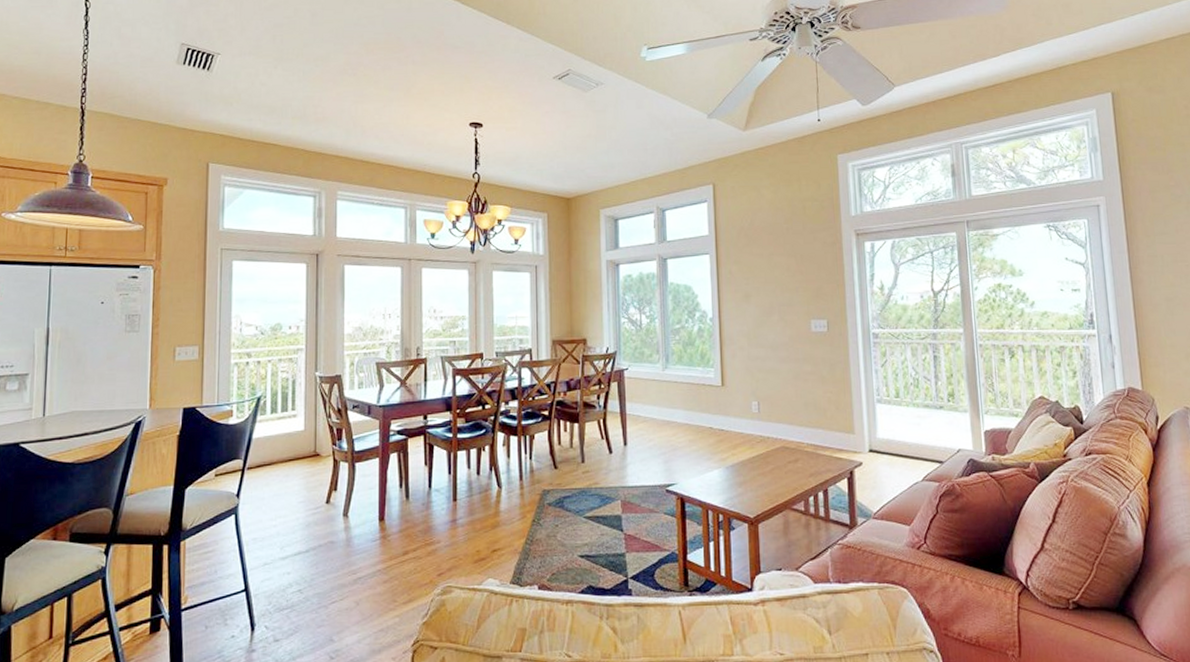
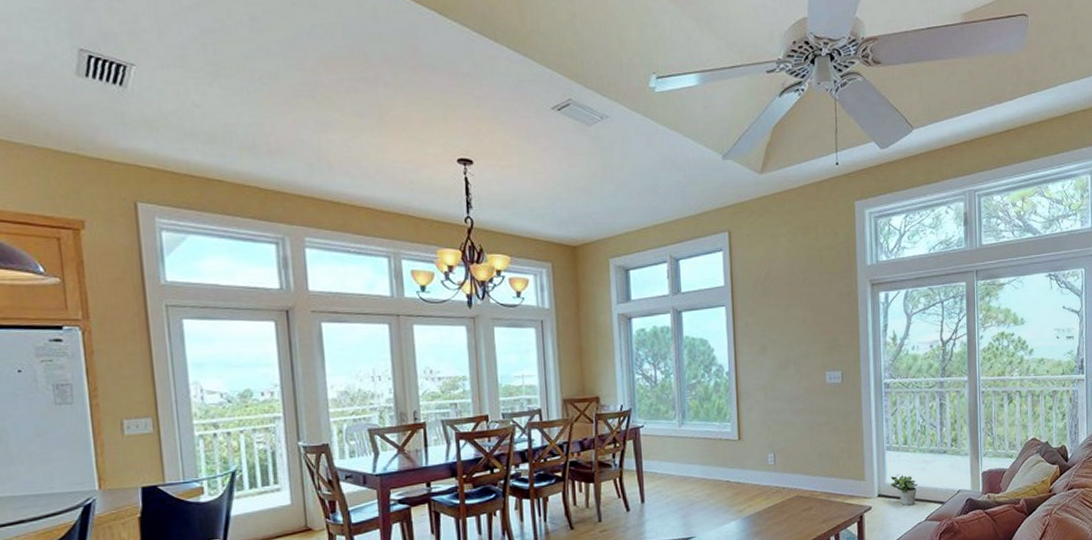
potted plant: none [882,428,914,464] -> present [890,473,919,506]

